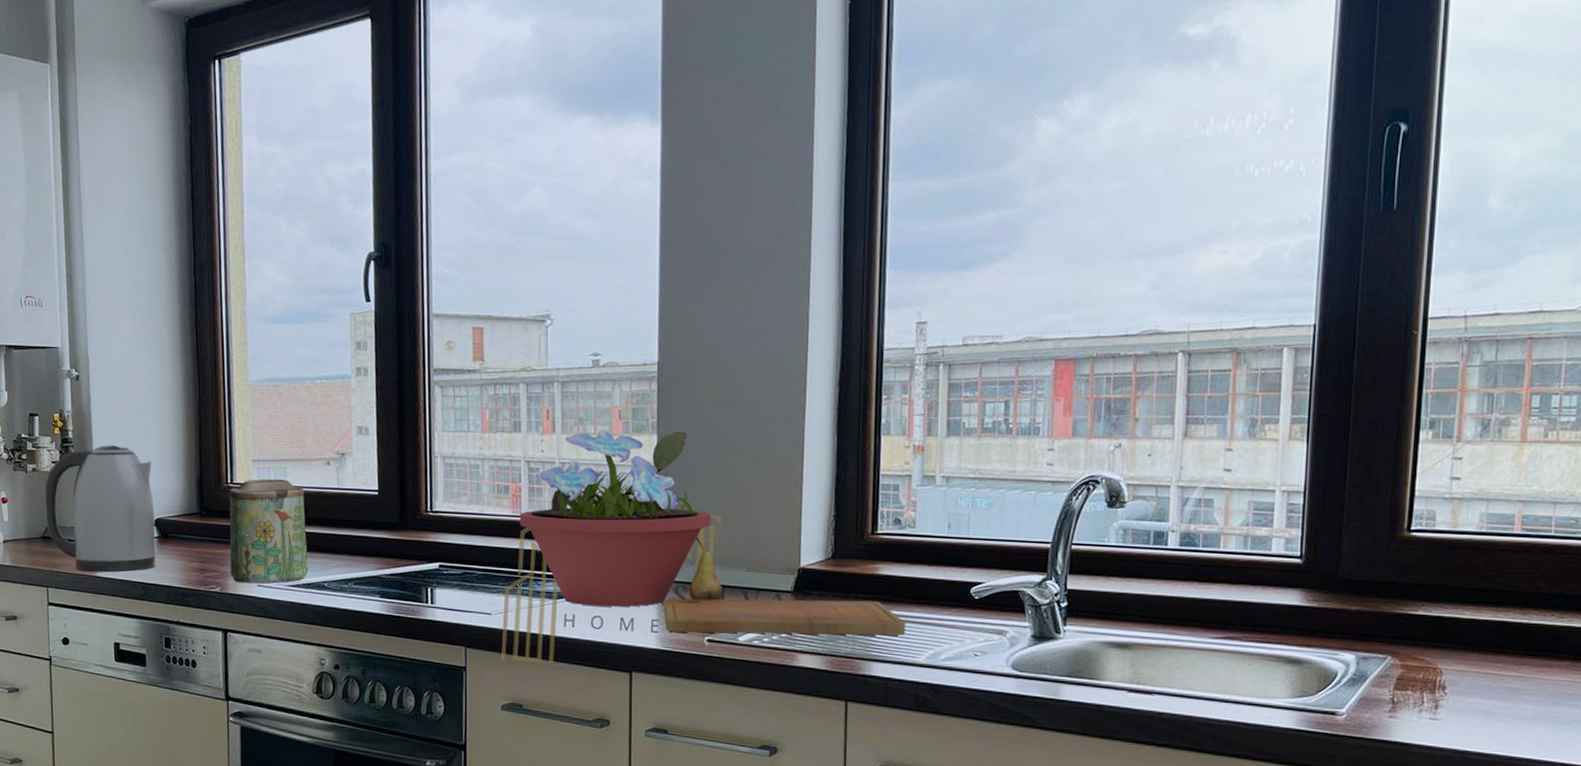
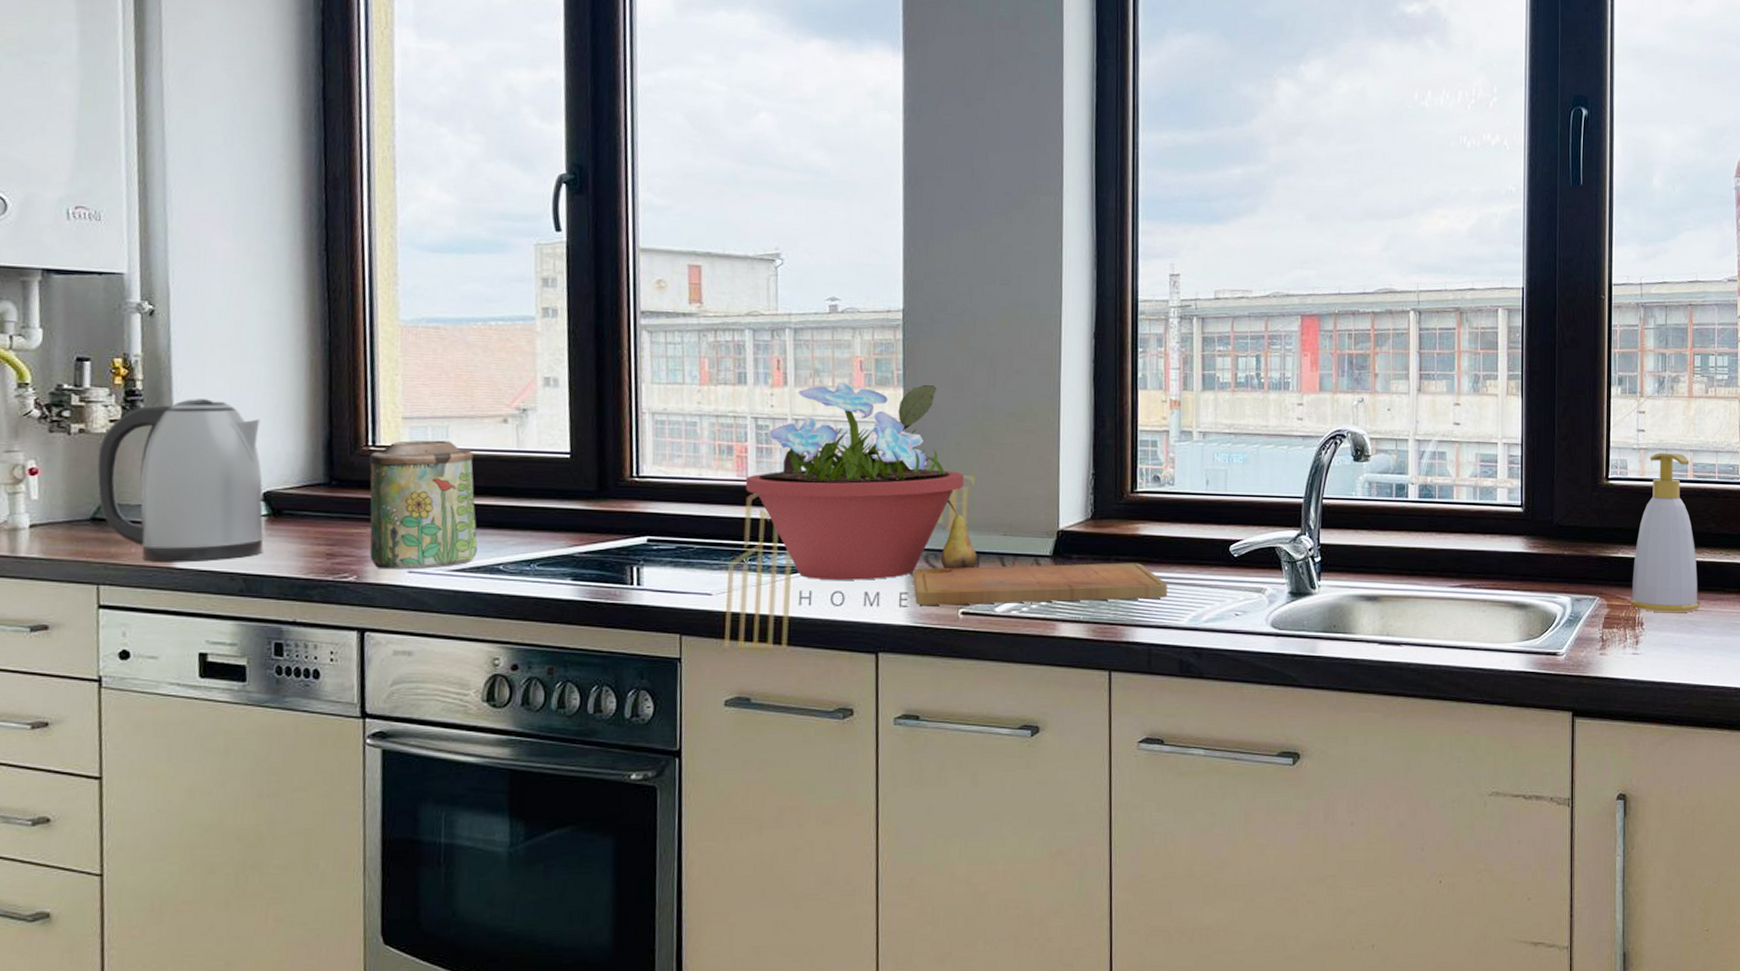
soap bottle: none [1430,502,1522,679] -> present [1630,452,1700,613]

